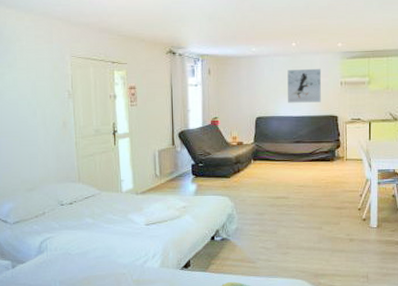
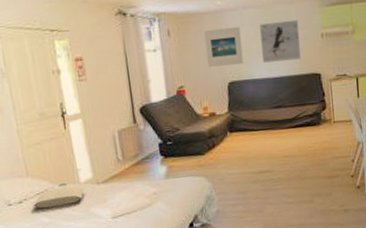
tote bag: none [82,191,125,211] -> present [34,183,84,209]
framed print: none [239,70,271,103] -> present [204,26,244,67]

